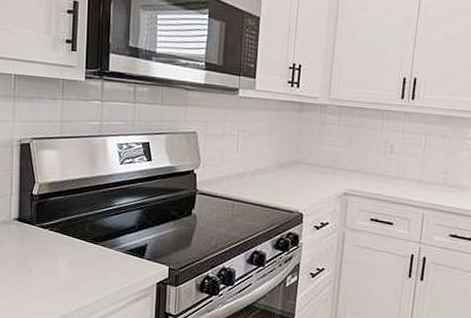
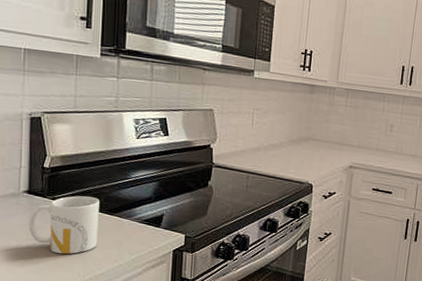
mug: none [19,223,85,284] -> present [28,195,99,255]

